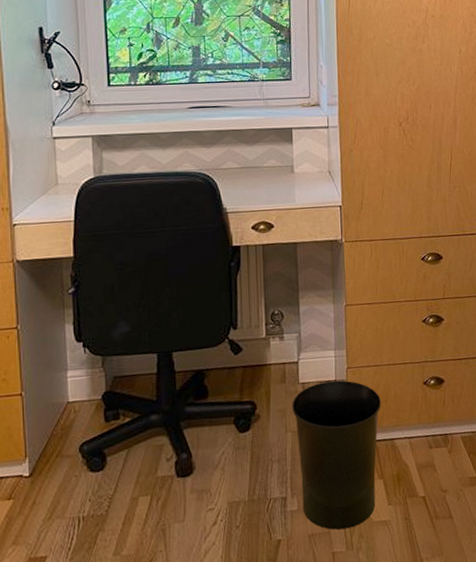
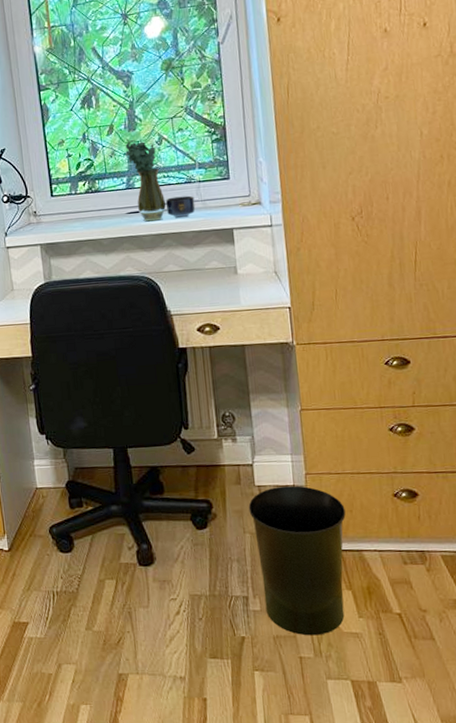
vase: none [190,32,229,118] -> present [125,138,167,222]
mug: none [228,93,257,116] -> present [165,195,196,219]

